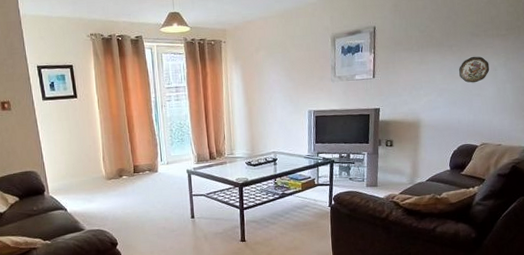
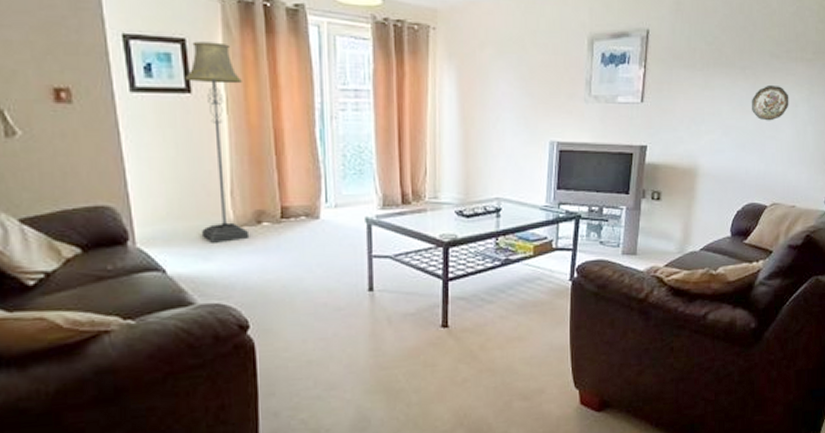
floor lamp: none [73,65,116,191] -> present [184,41,250,243]

